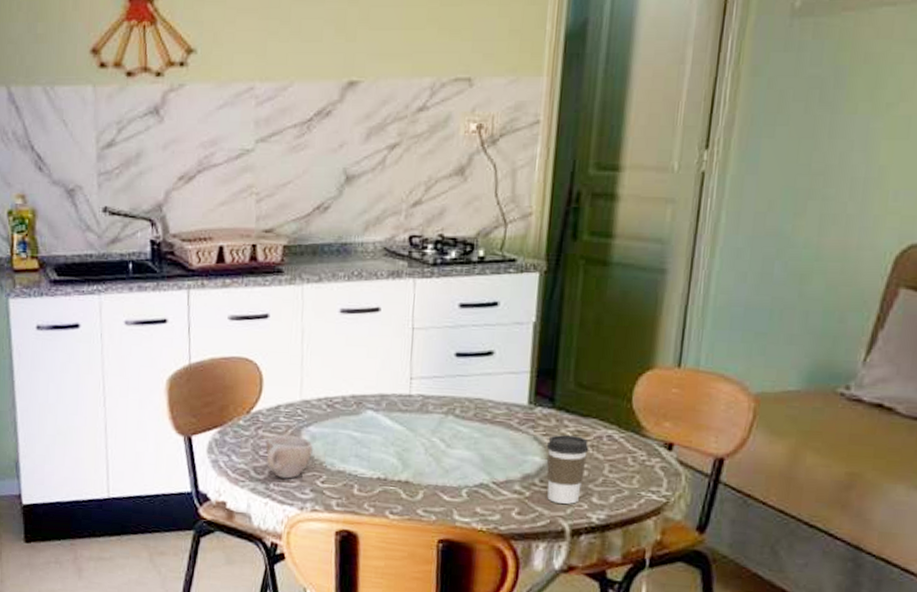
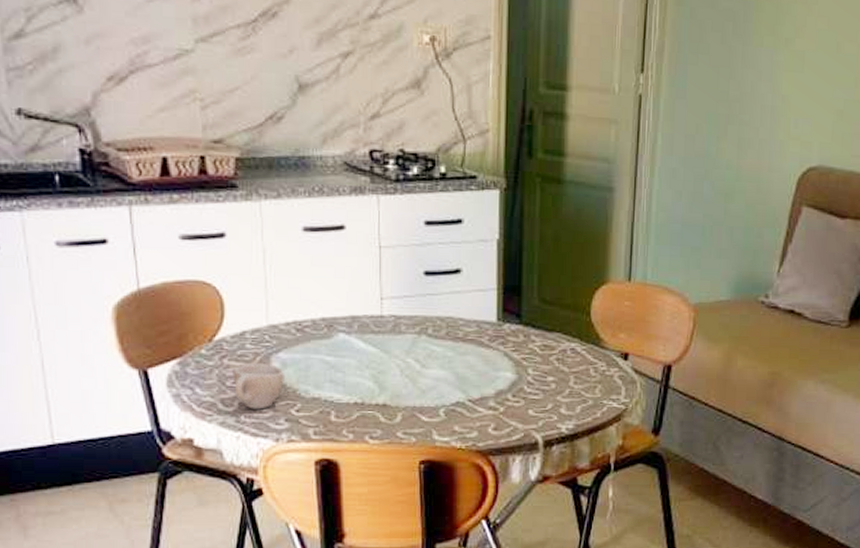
coffee cup: present [546,435,590,504] -> none [517,350,556,416]

